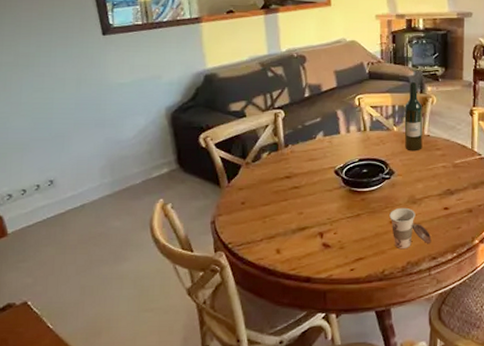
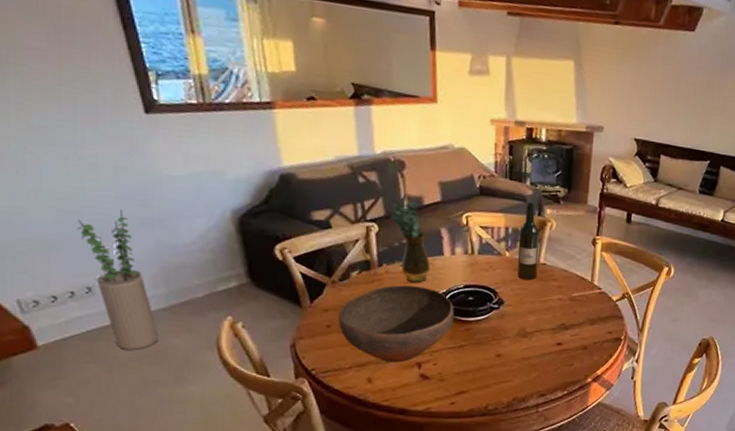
vase: none [45,114,104,234] -> present [76,210,159,351]
bowl: none [251,162,351,233] -> present [337,284,454,363]
vase: none [295,86,329,160] -> present [391,198,430,284]
cup: present [389,207,432,249] -> none [496,340,541,385]

